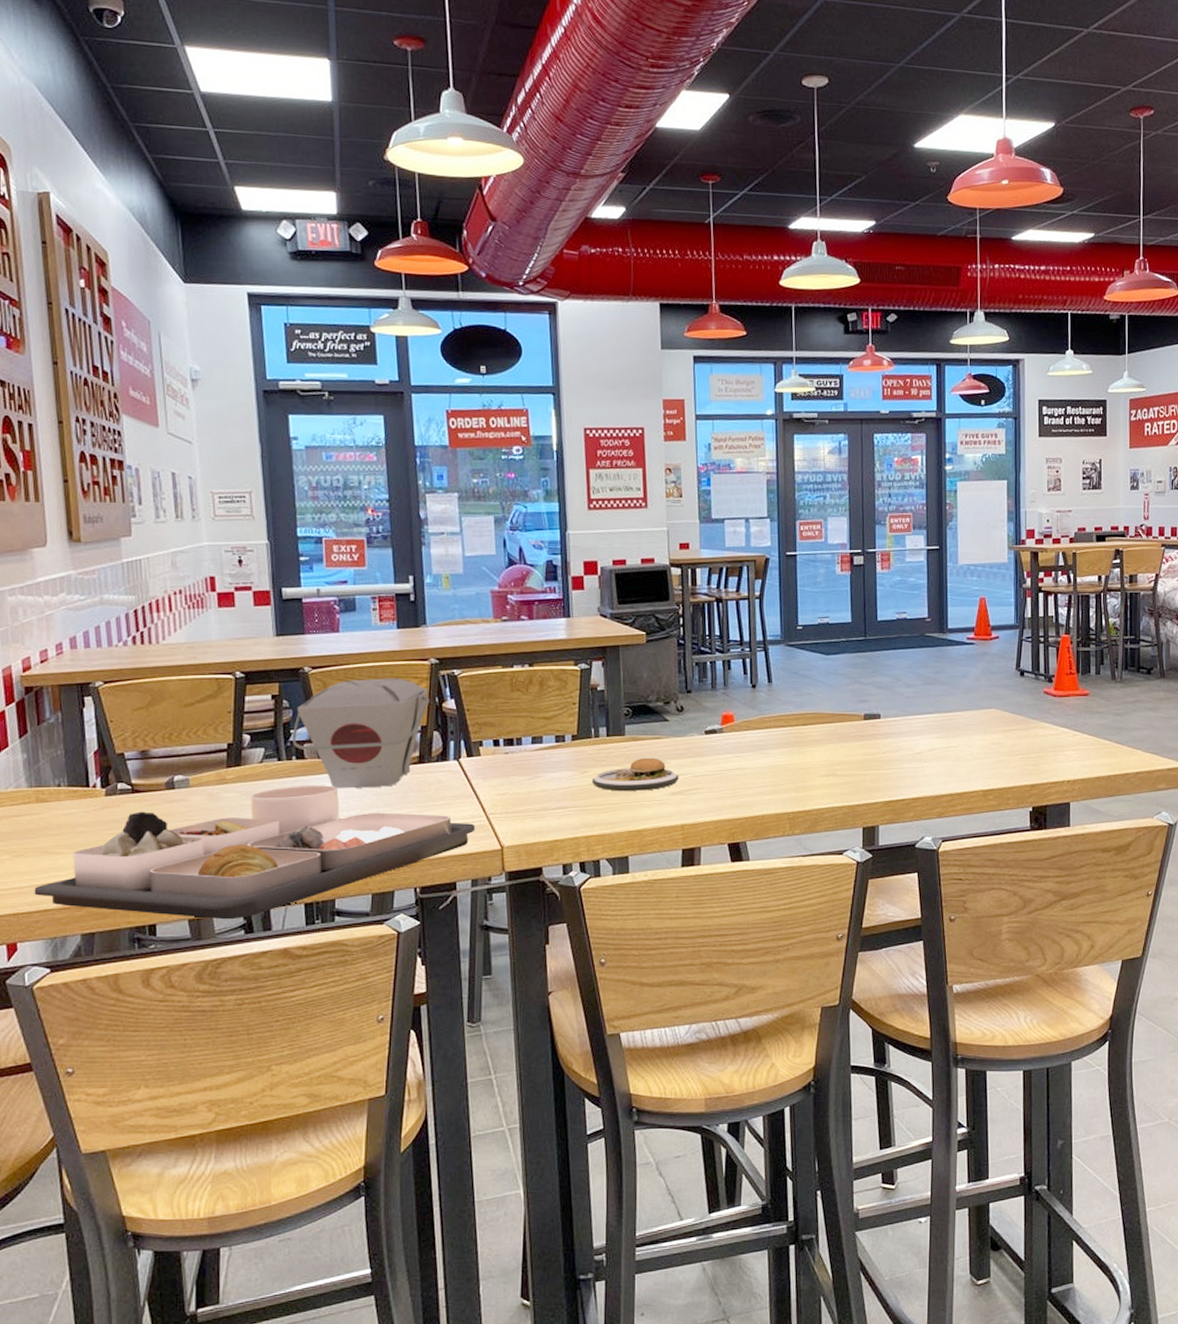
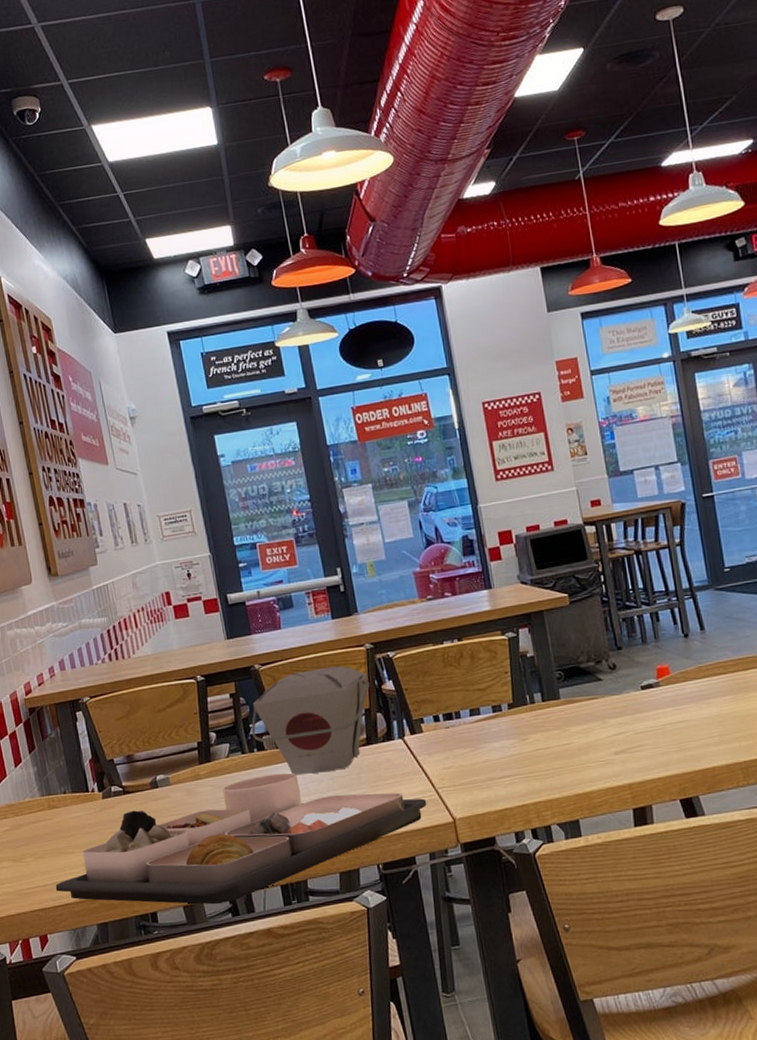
hamburger: present [592,757,679,791] -> none [533,718,621,756]

